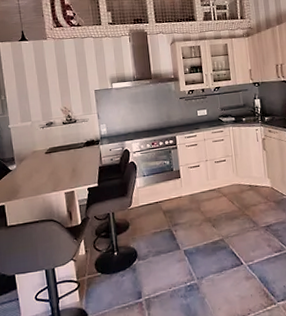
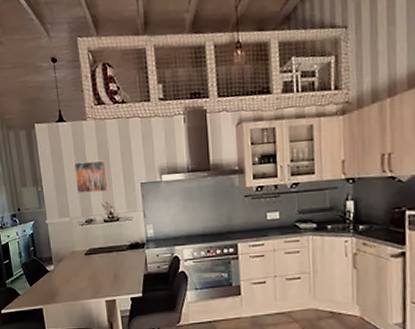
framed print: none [35,72,66,101] -> present [73,160,108,194]

